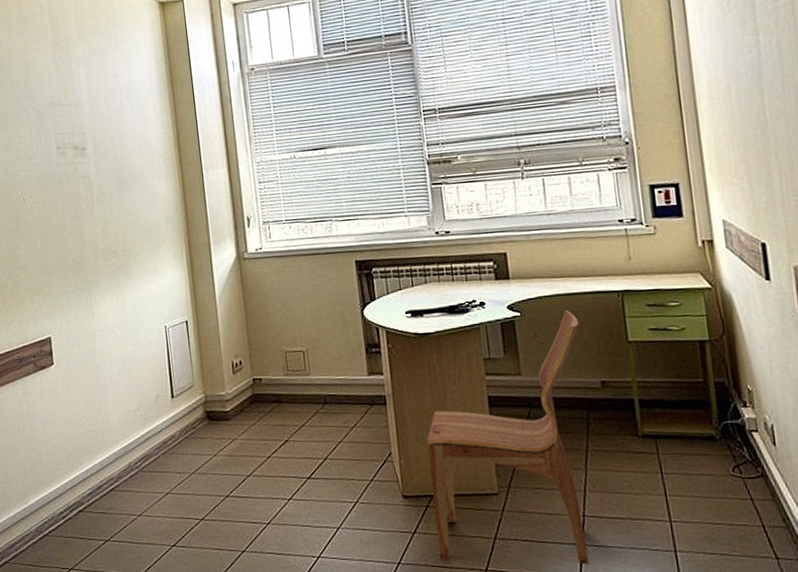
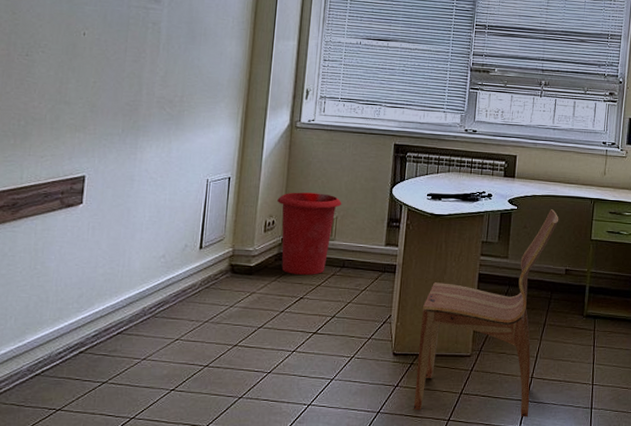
waste bin: none [240,325,310,416] -> present [277,192,342,275]

